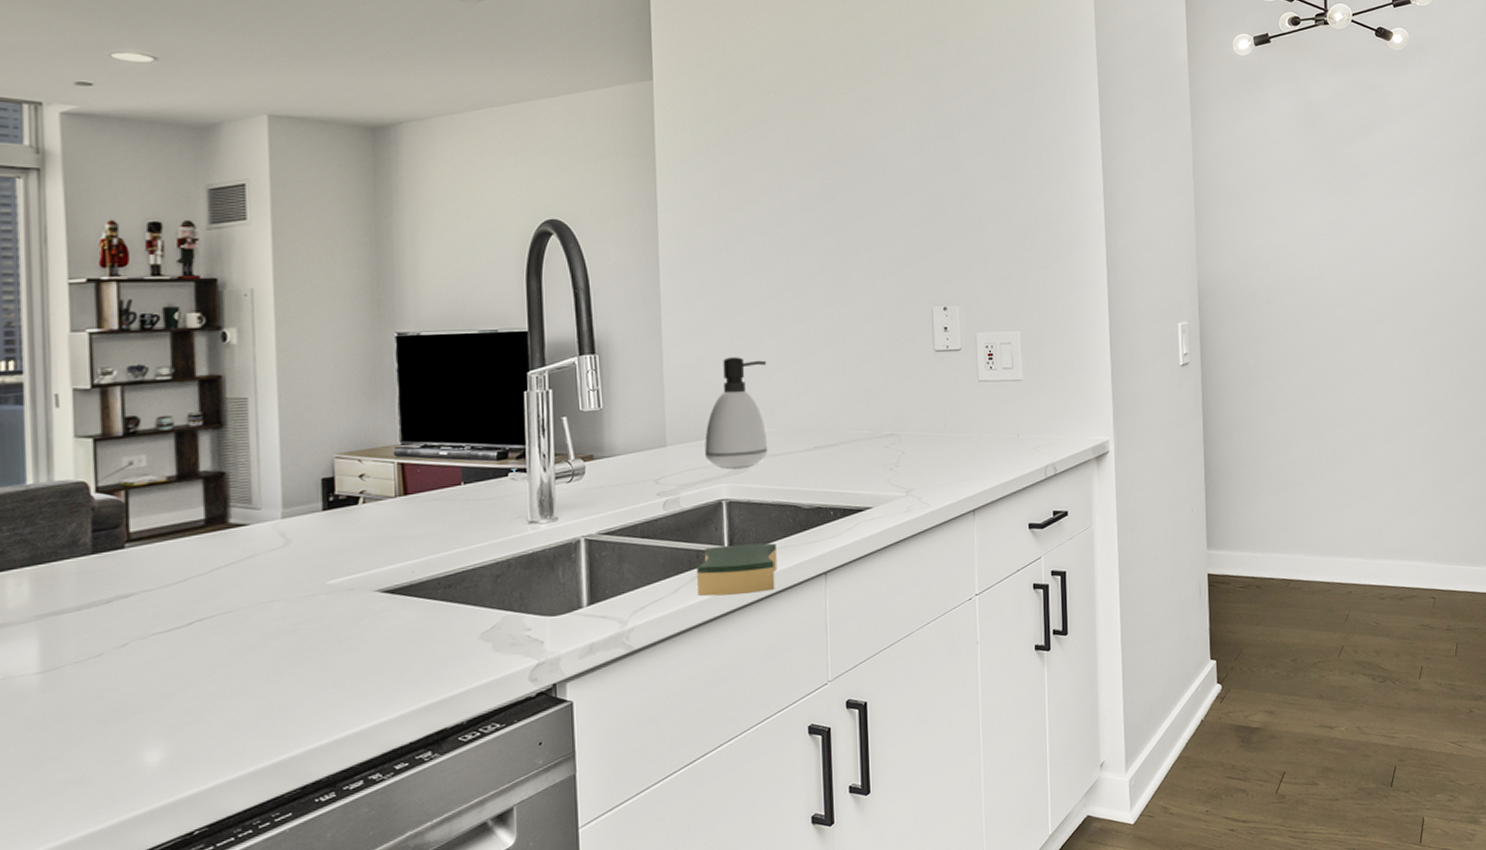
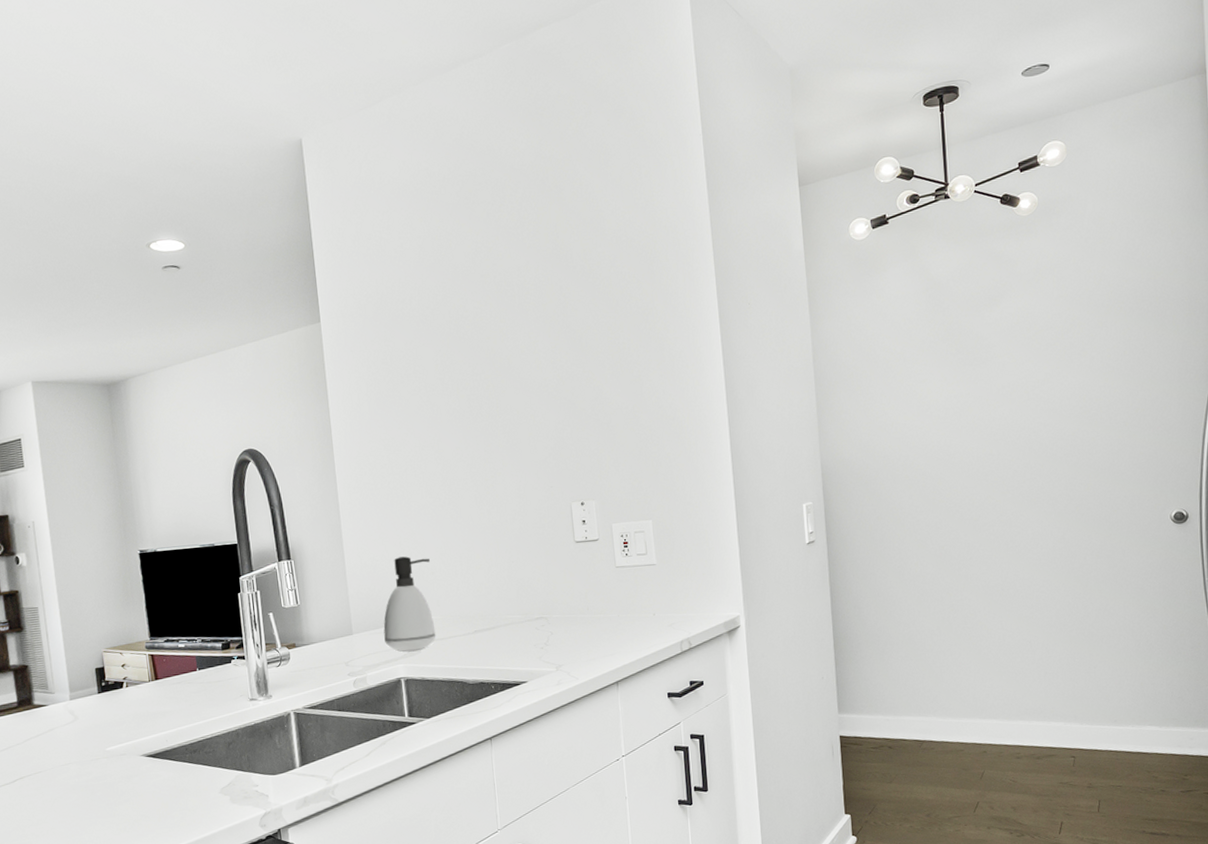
sponge: present [696,543,777,597] -> none [384,713,450,759]

